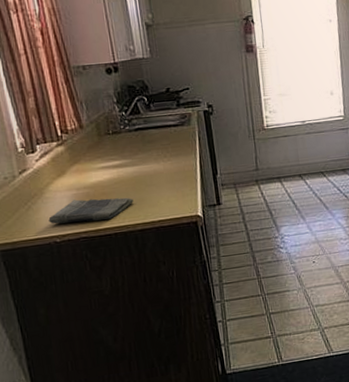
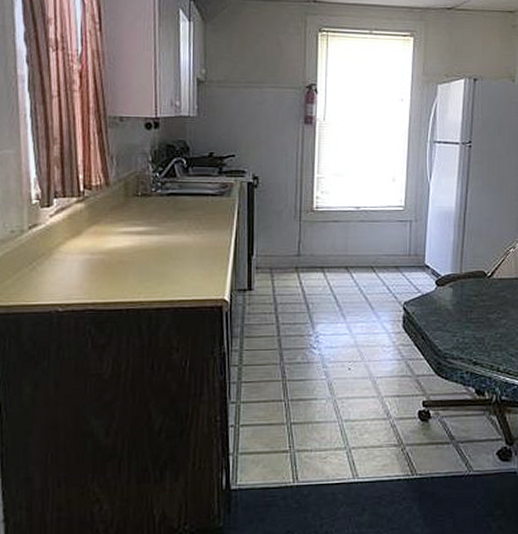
dish towel: present [48,197,133,224] -> none [53,265,153,293]

